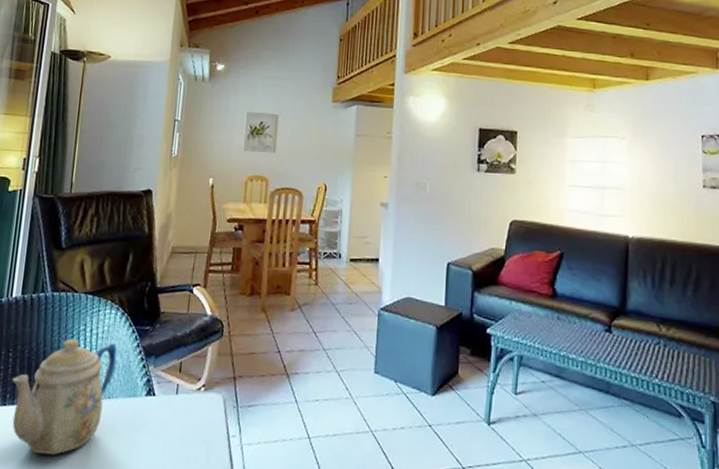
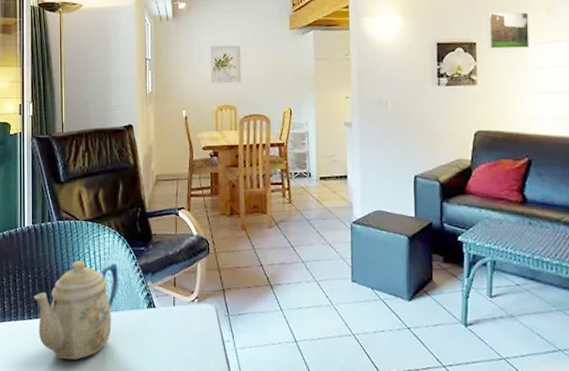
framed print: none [528,102,569,141] -> present [487,12,530,49]

